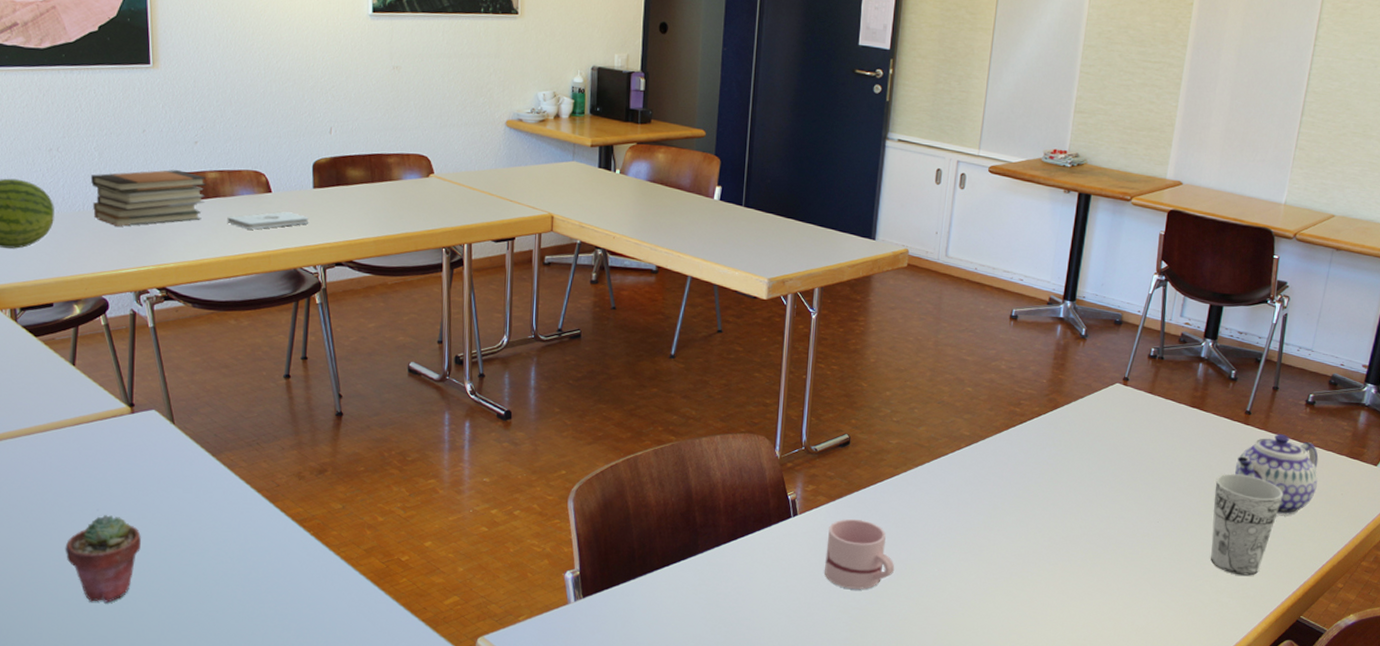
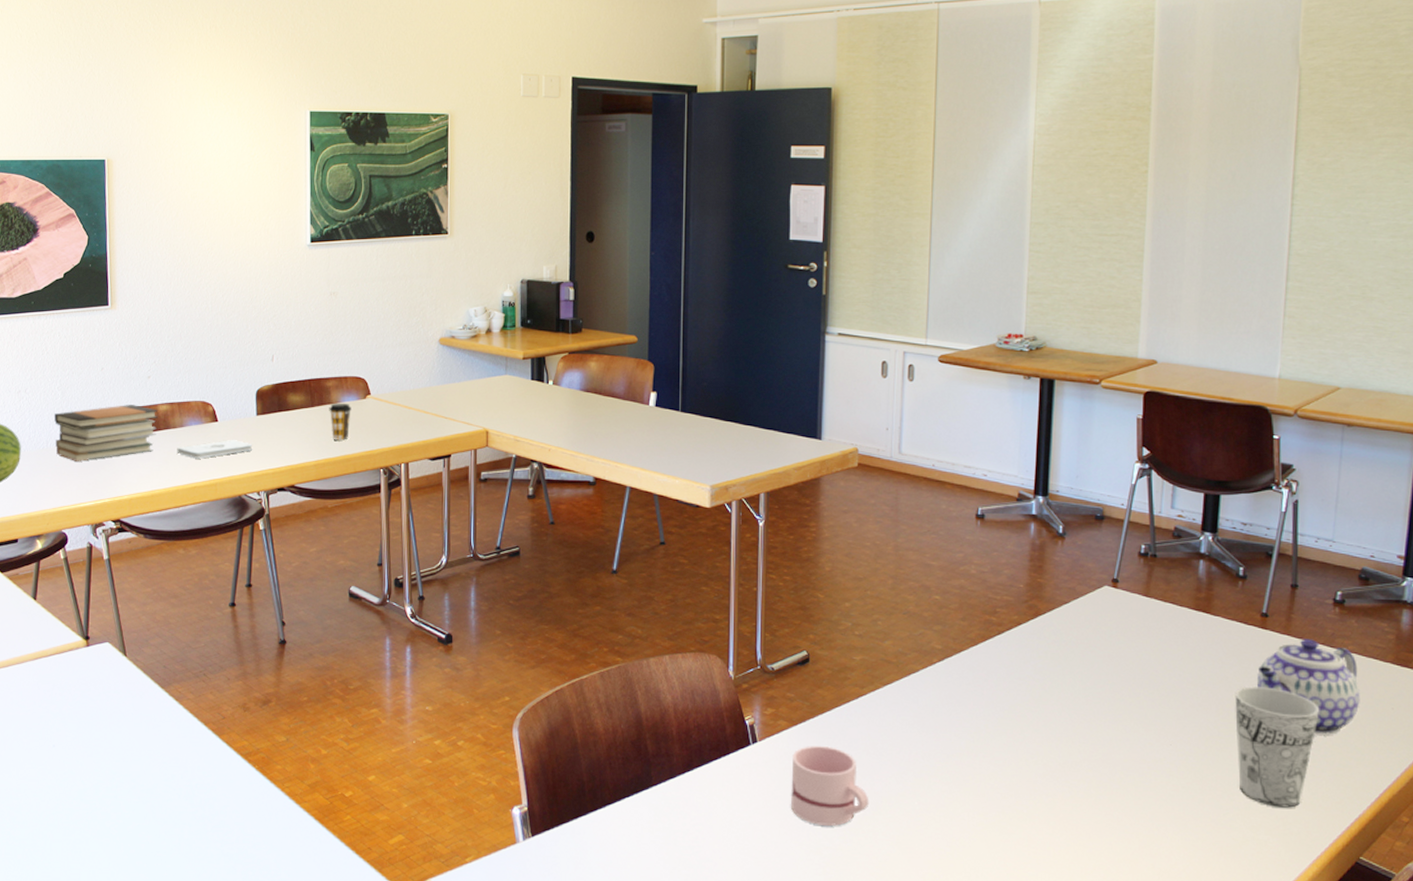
potted succulent: present [65,515,141,603] -> none [22,751,94,843]
coffee cup: none [390,180,414,218] -> present [329,403,351,440]

